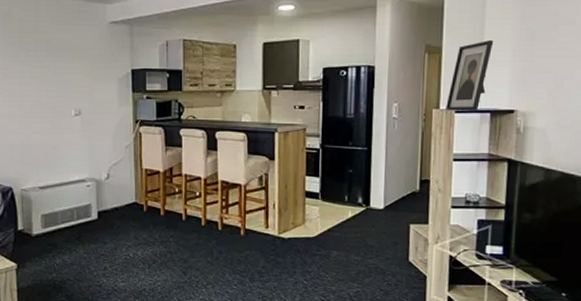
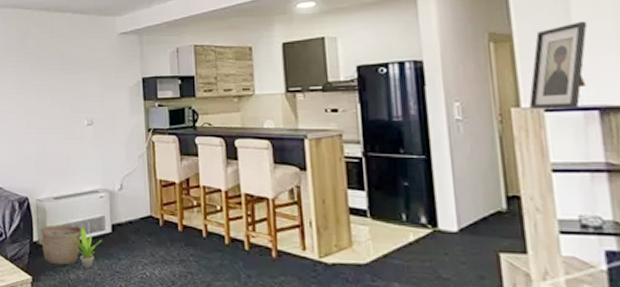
basket: none [26,213,67,252] -> present [41,225,81,265]
potted plant: none [56,215,88,253] -> present [70,227,102,269]

